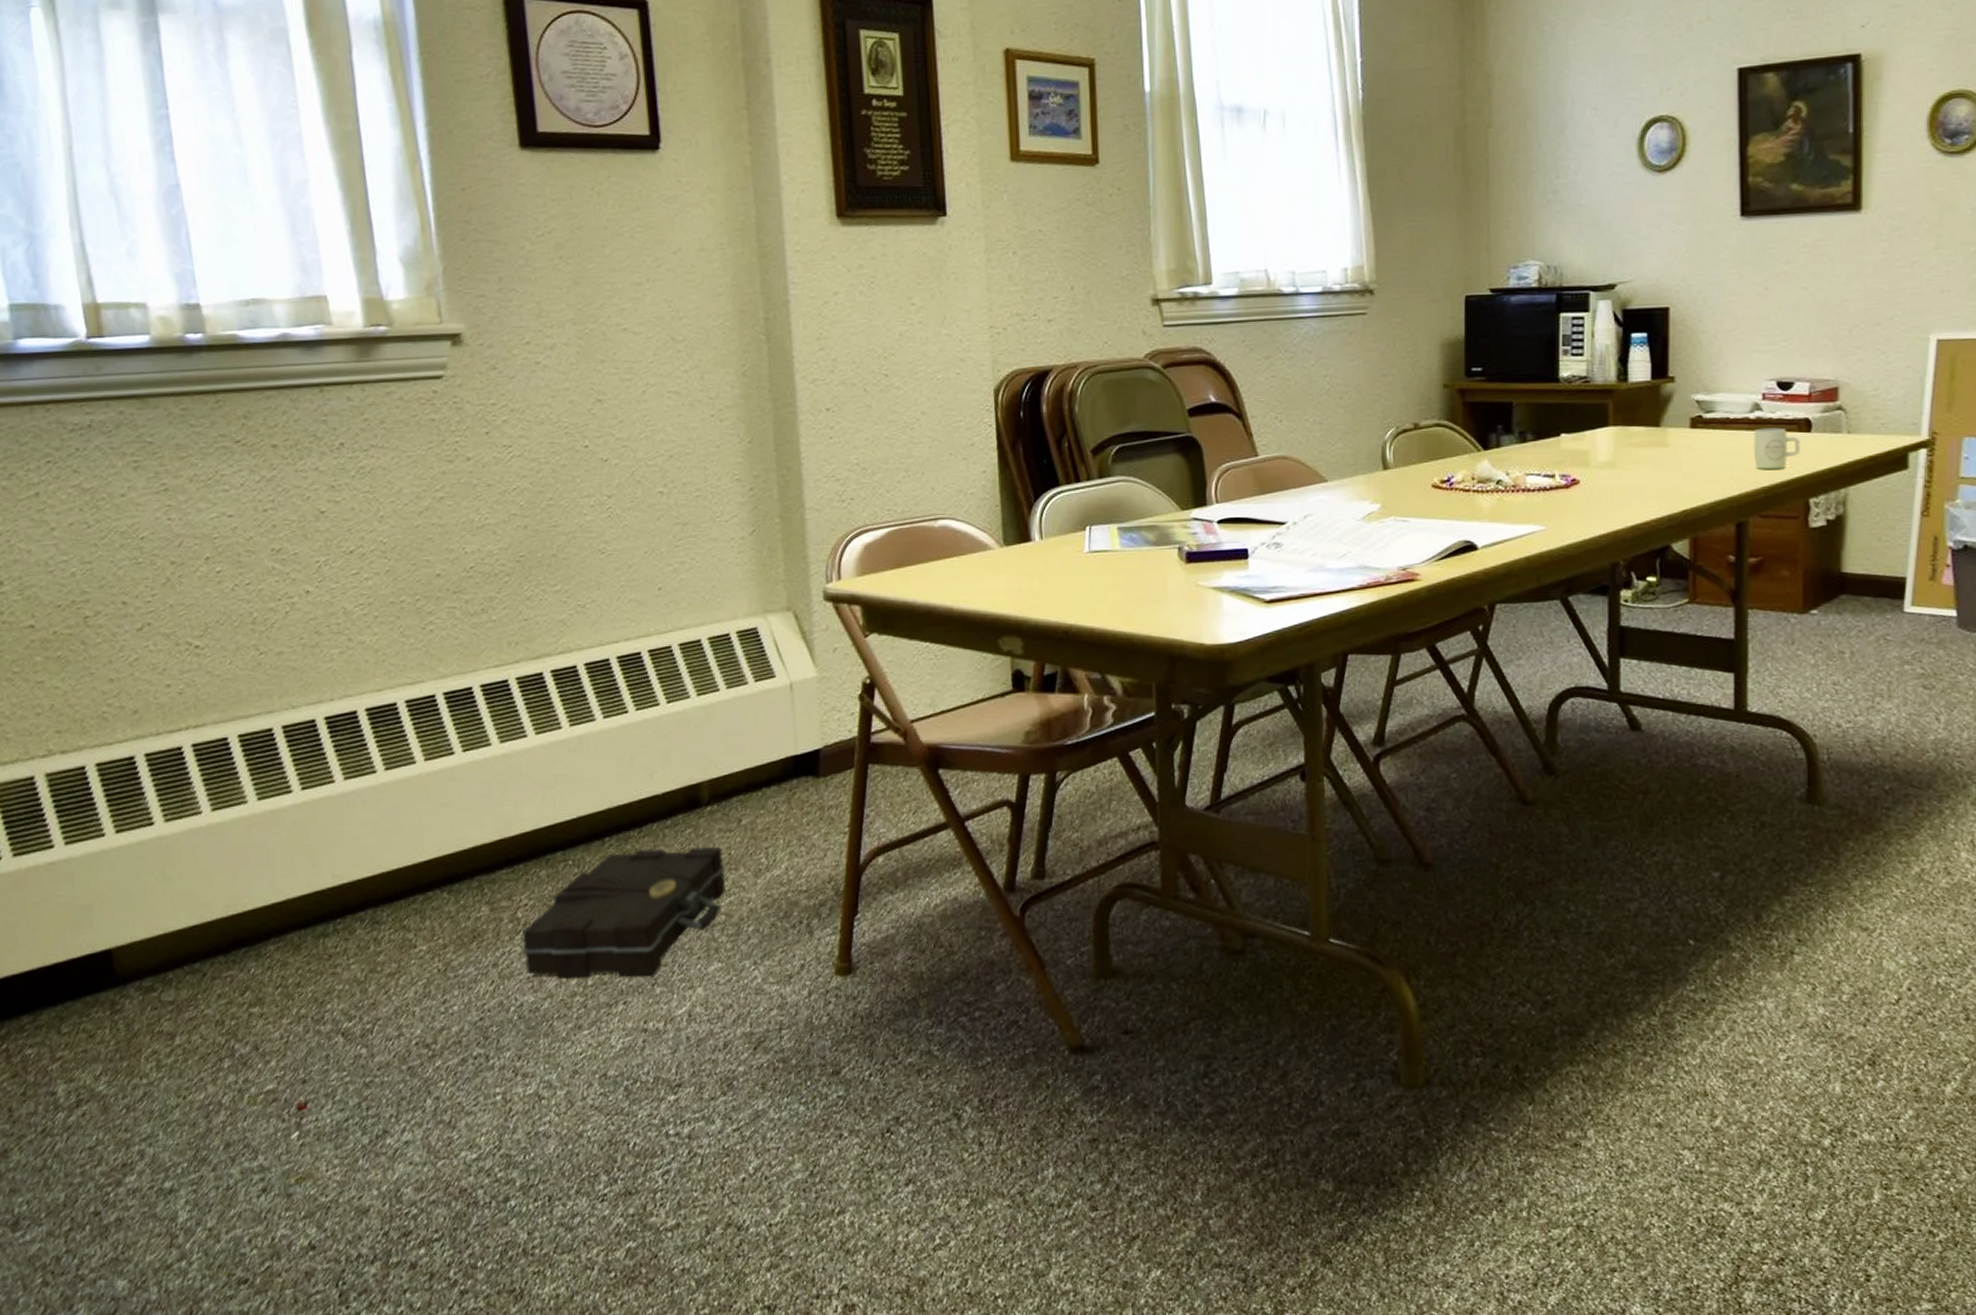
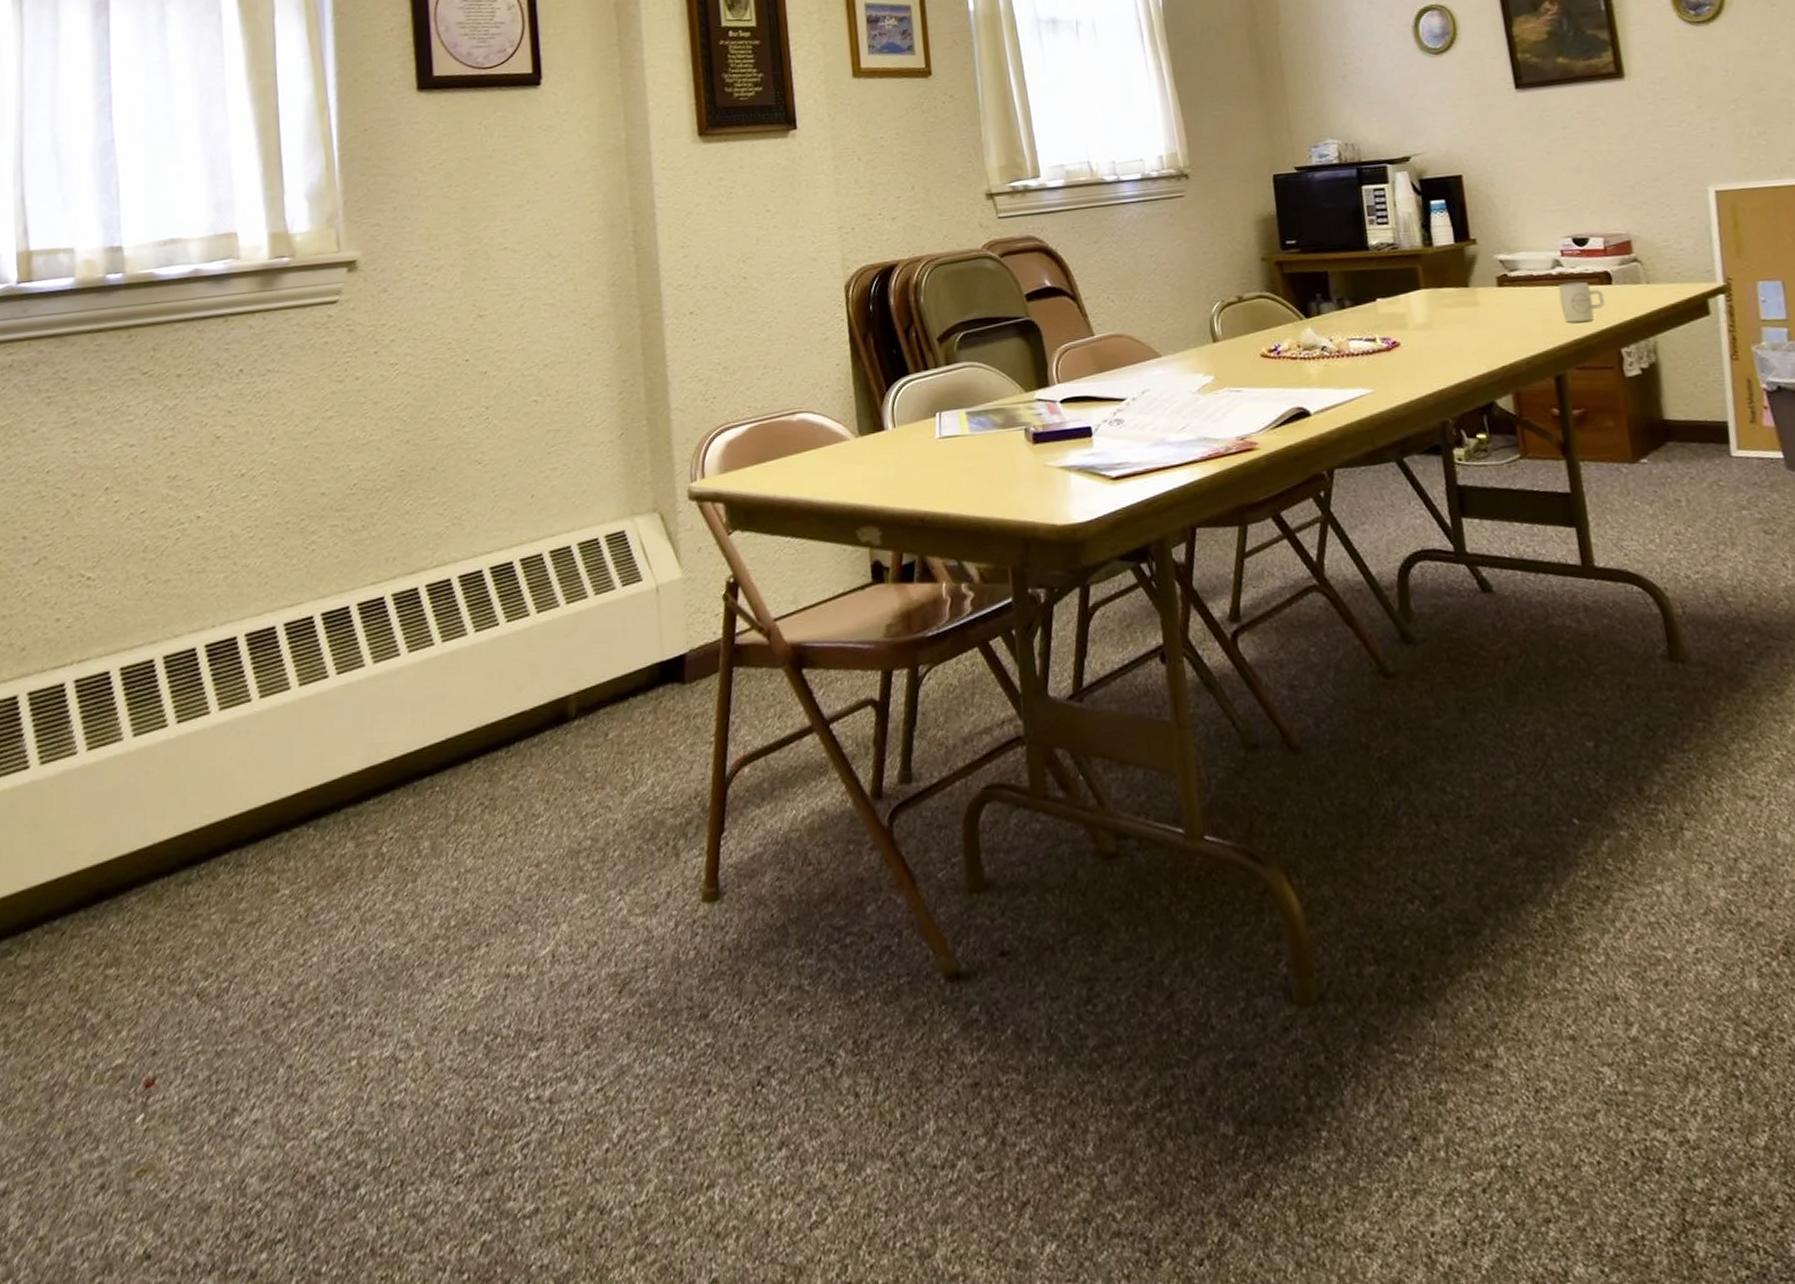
briefcase: present [522,847,726,978] -> none [385,765,593,919]

